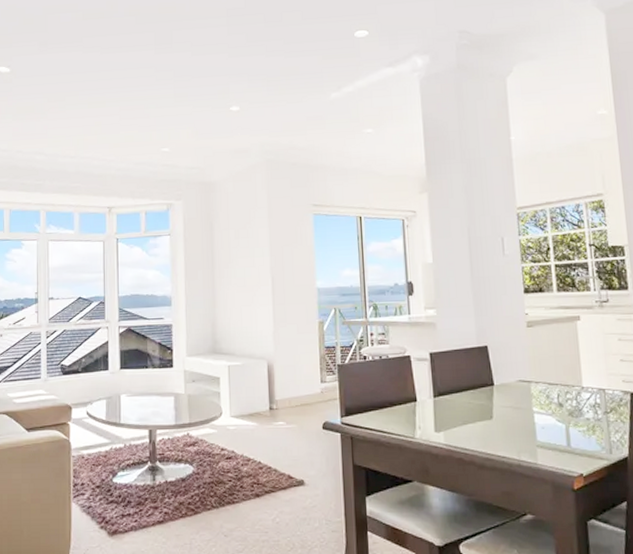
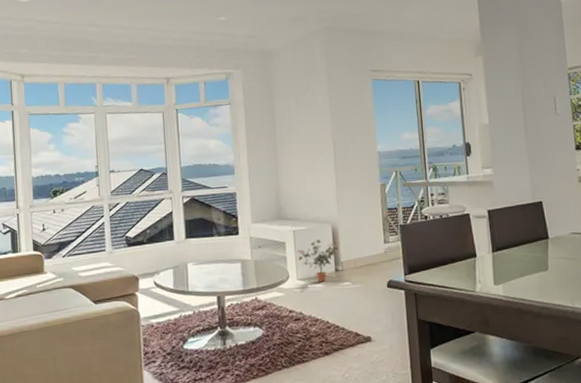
potted plant: none [232,376,273,421] -> present [297,240,338,282]

